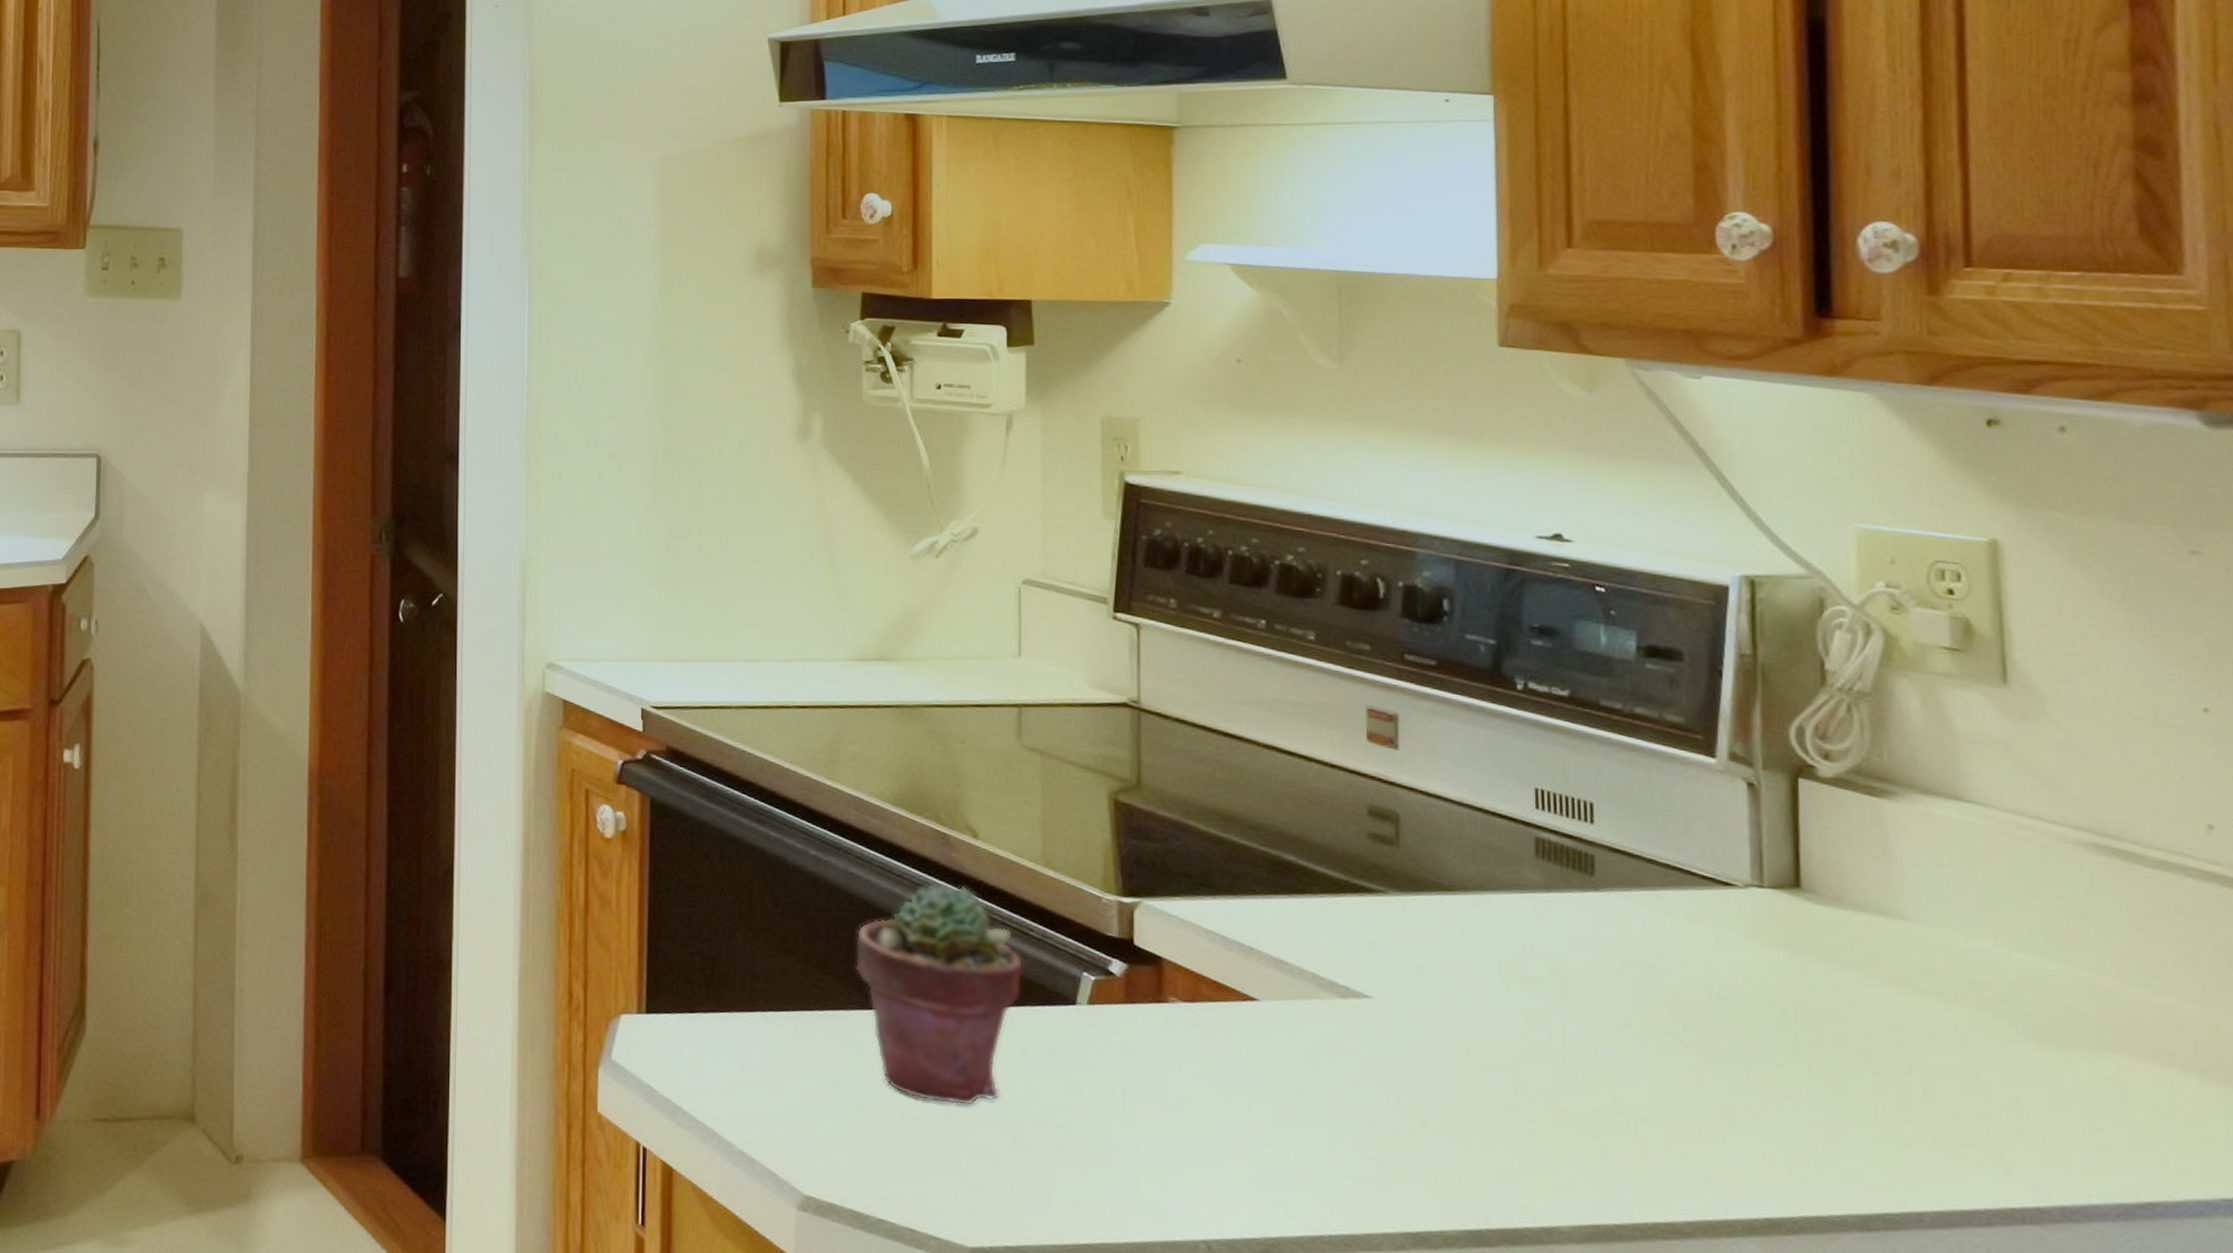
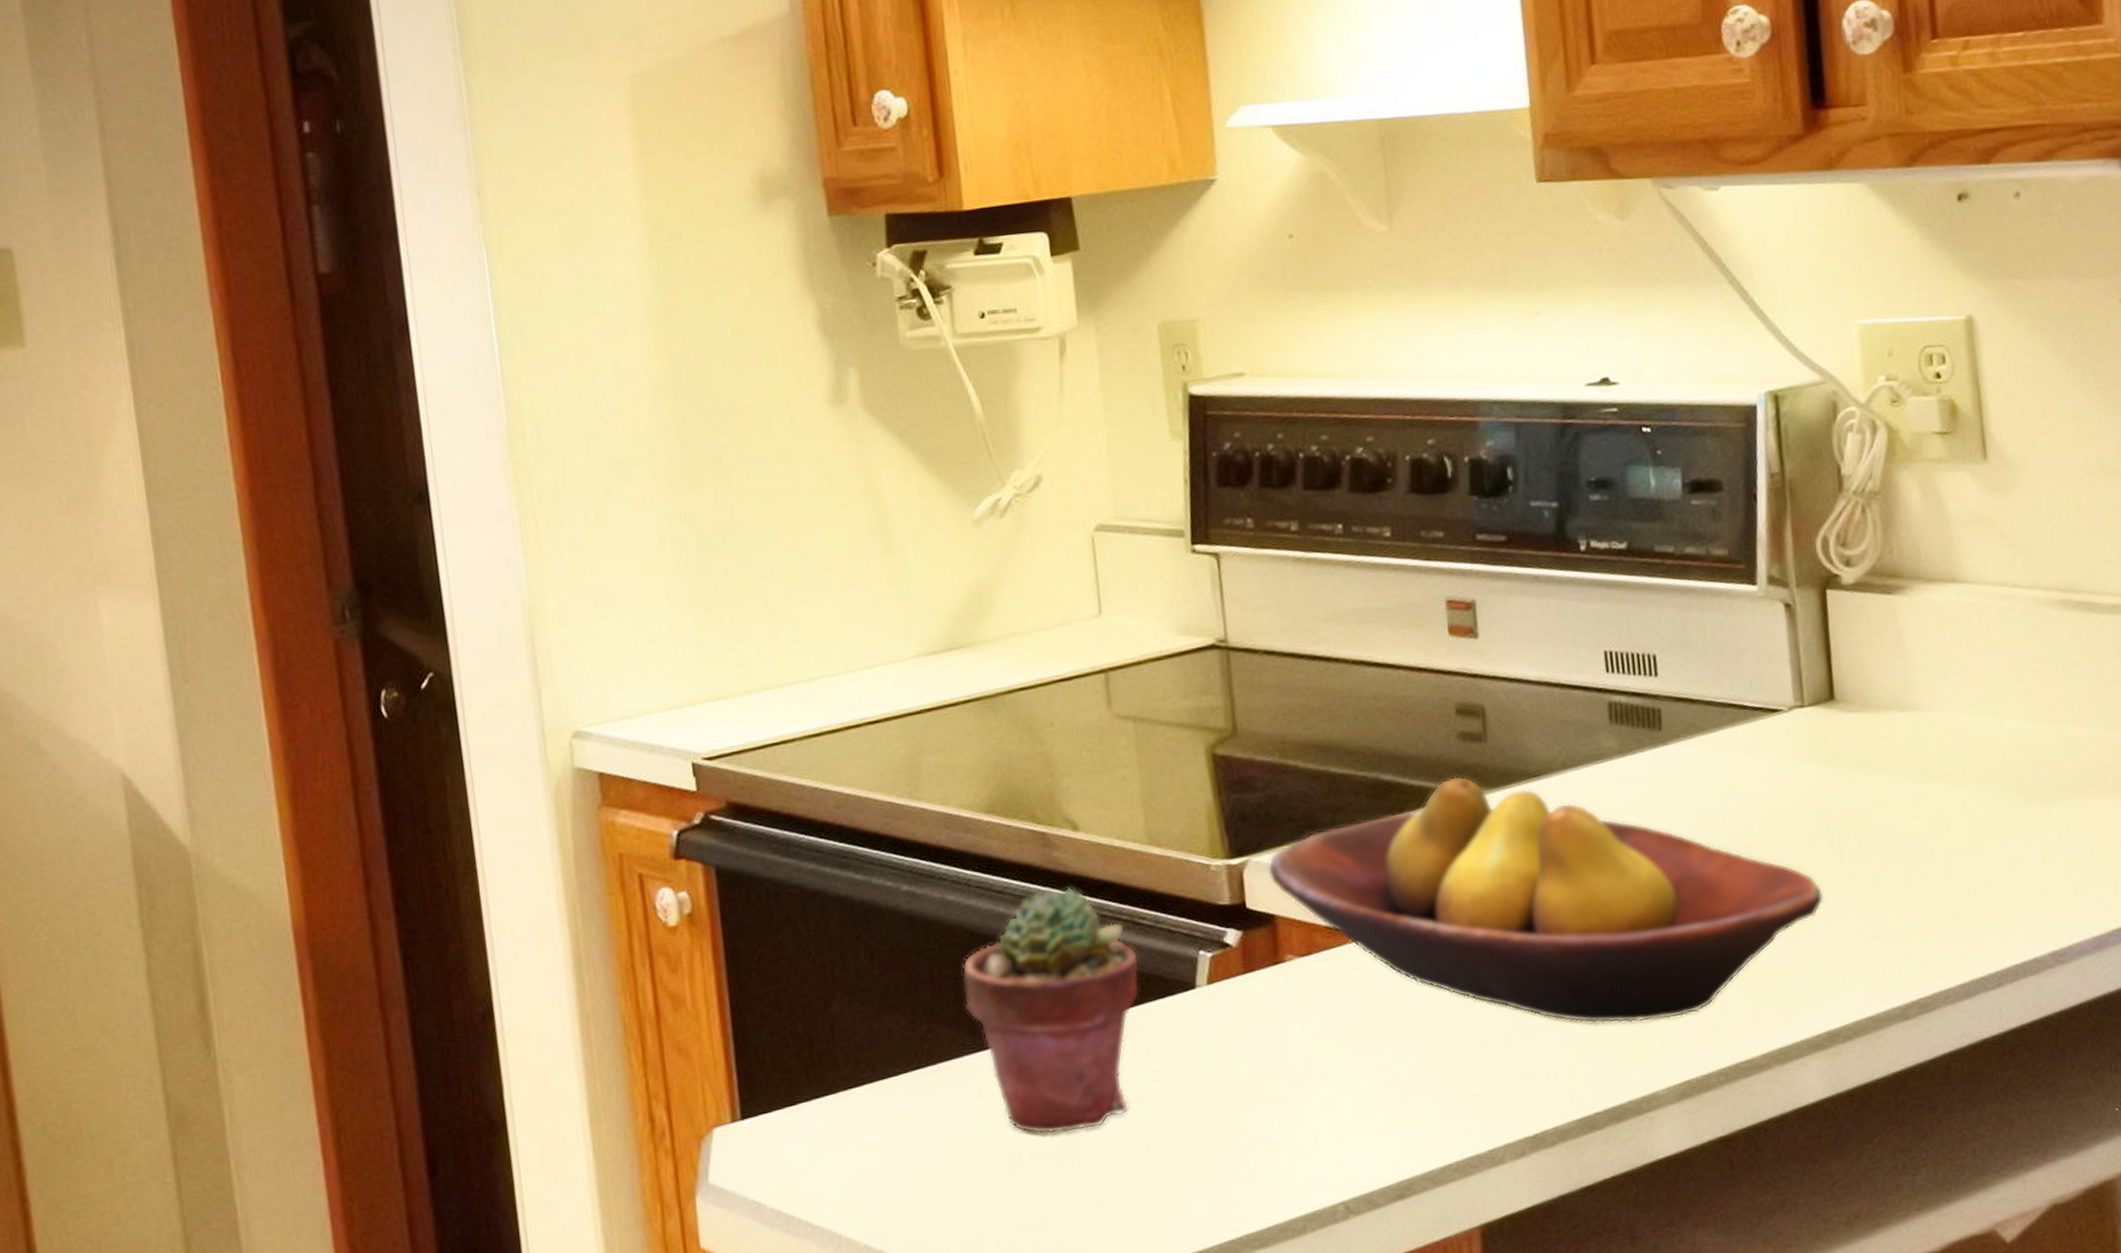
fruit bowl: none [1159,872,1773,1161] -> present [1267,776,1824,1024]

